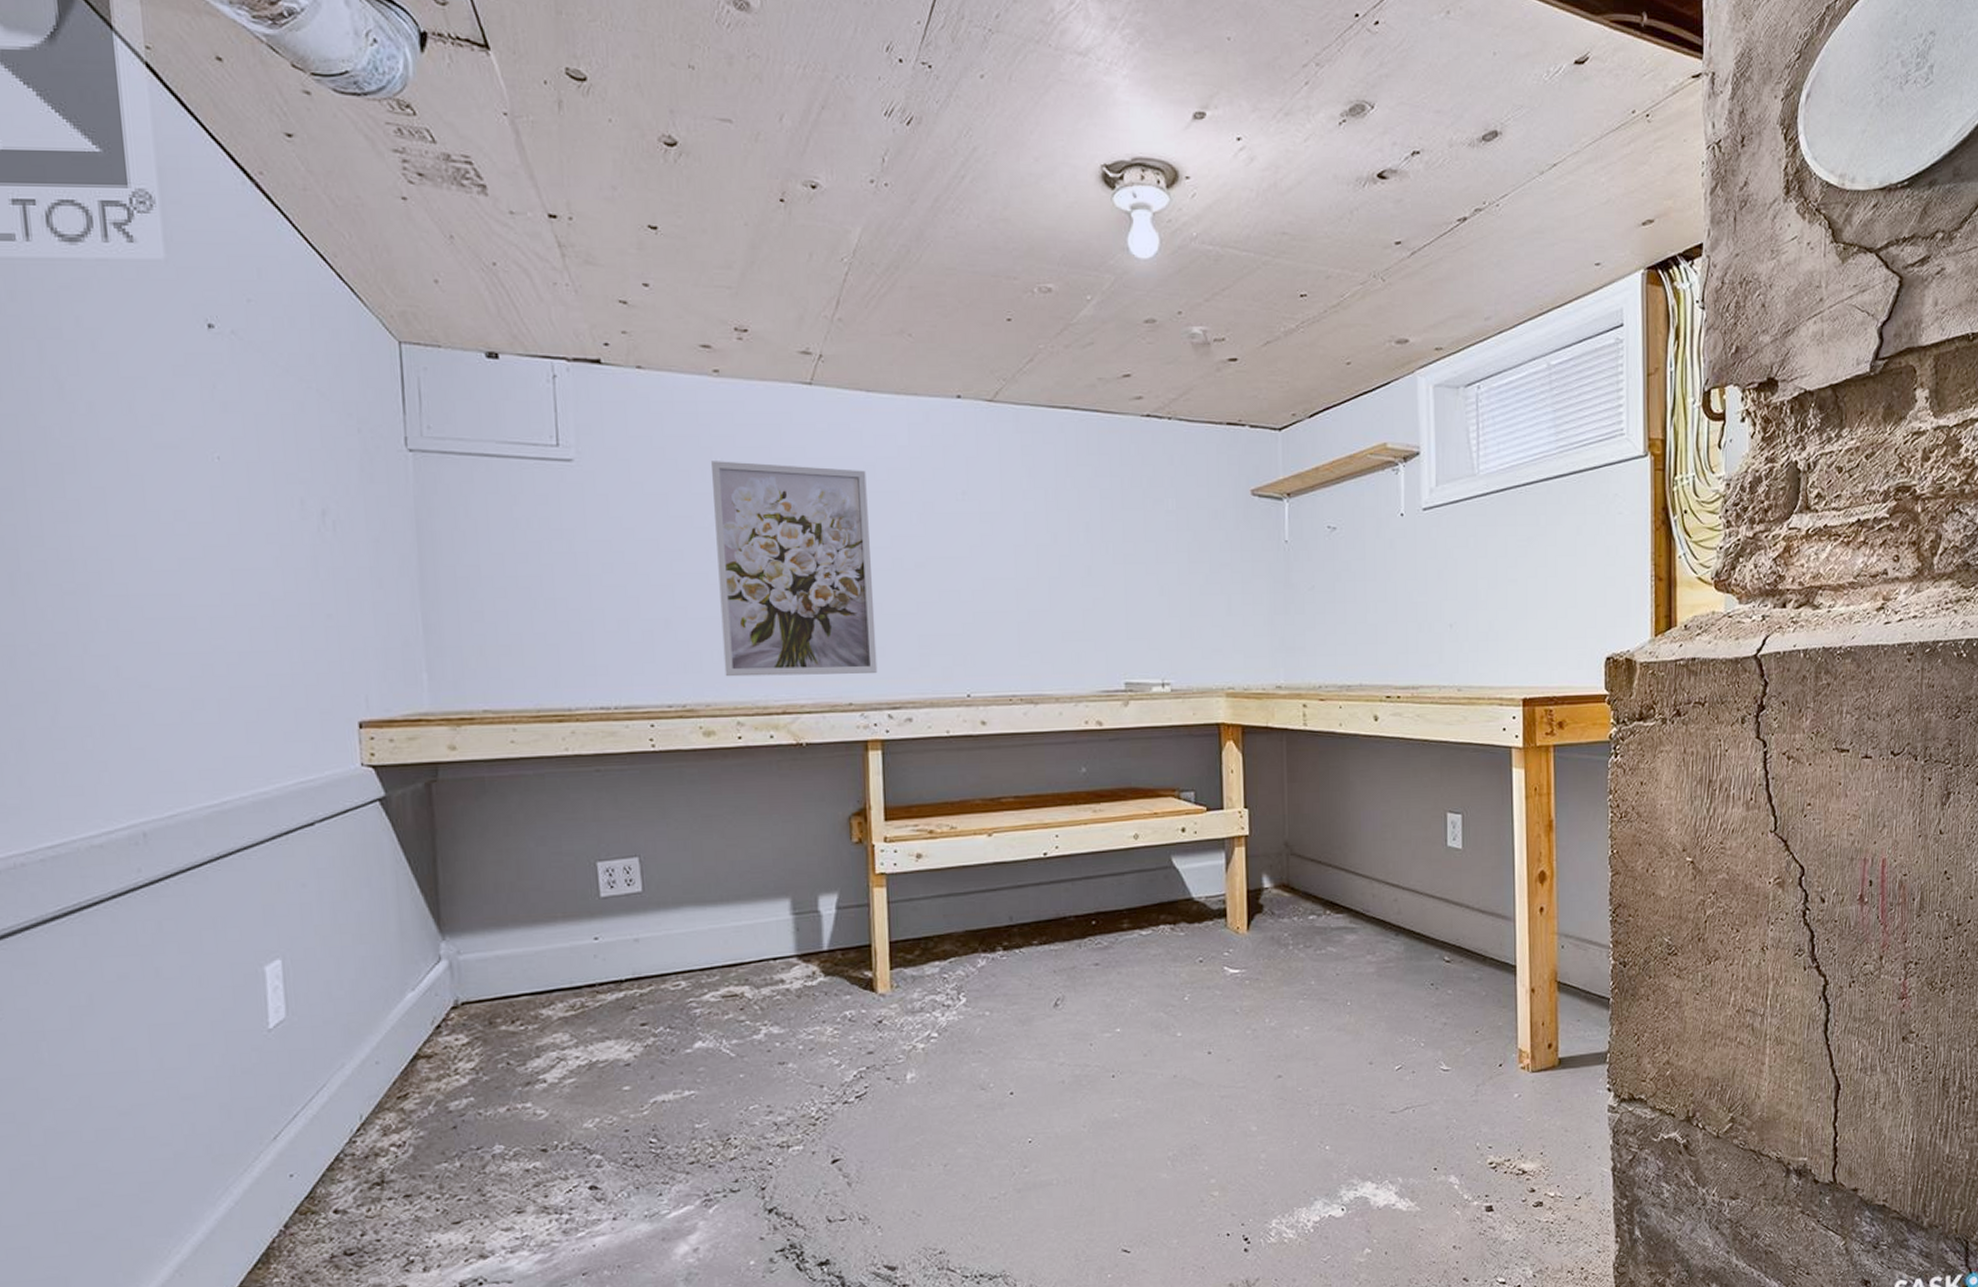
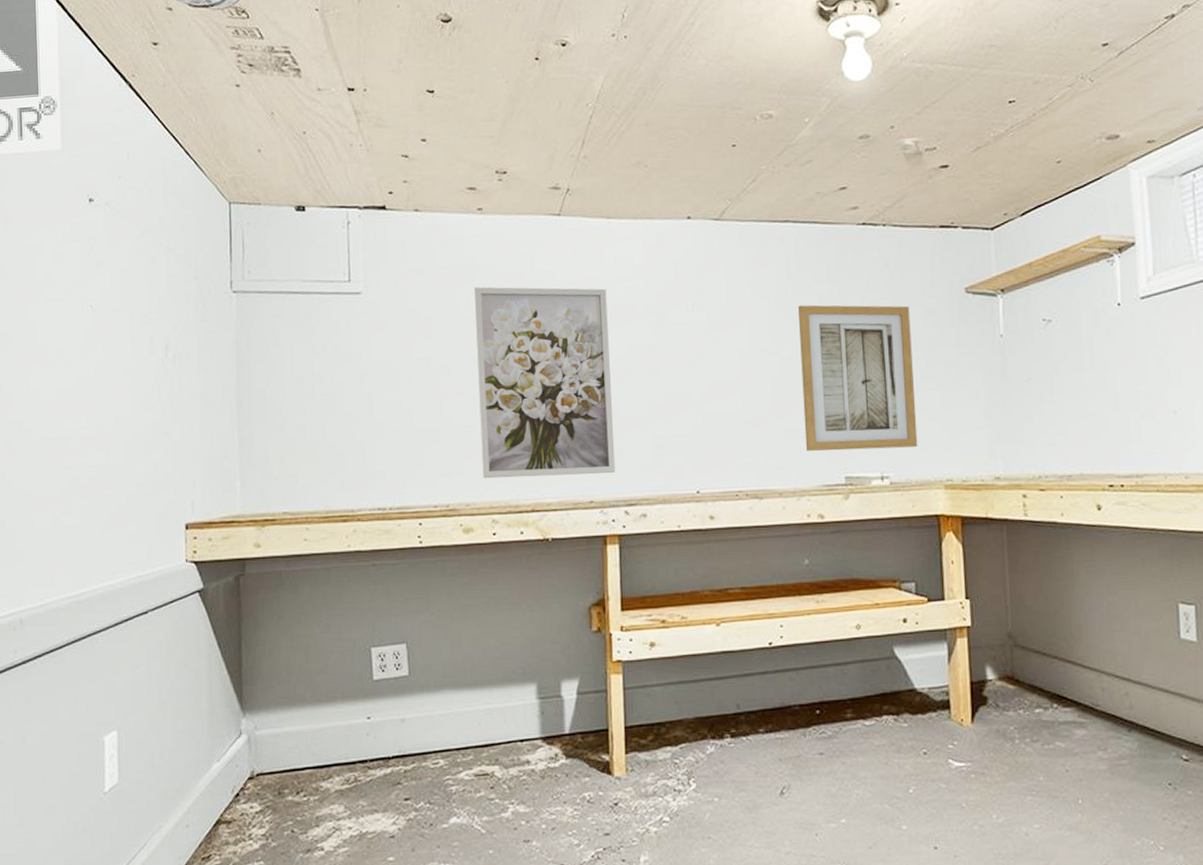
wall art: none [1078,499,1200,656] -> present [798,305,918,451]

